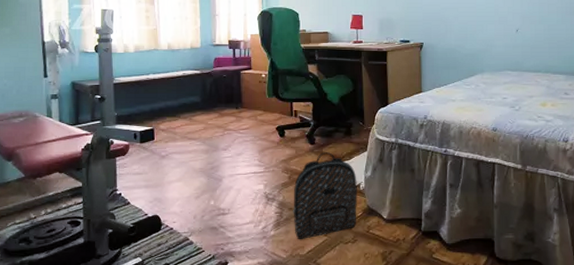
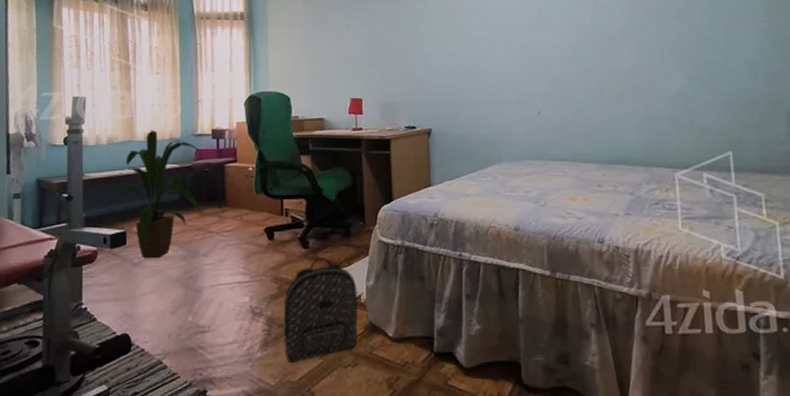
house plant: none [135,40,221,152] -> present [106,130,202,259]

